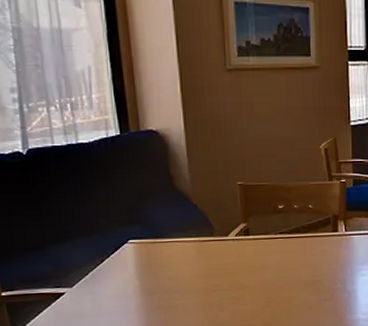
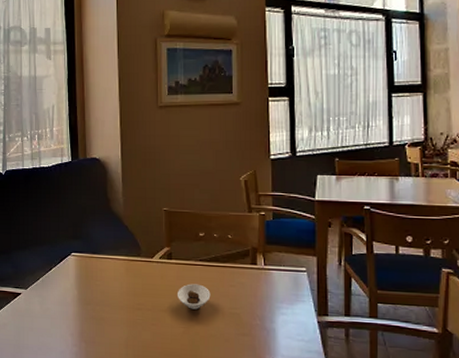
saucer: none [257,257,292,283] -> present [178,283,211,310]

